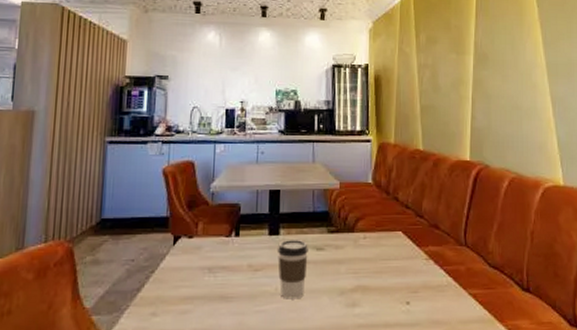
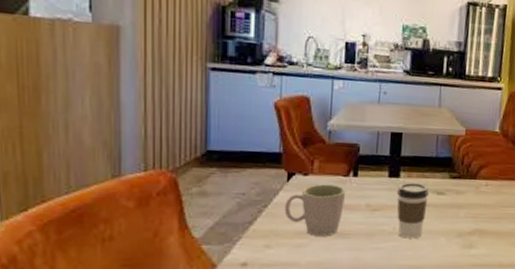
mug: none [170,246,229,301] -> present [284,184,346,237]

